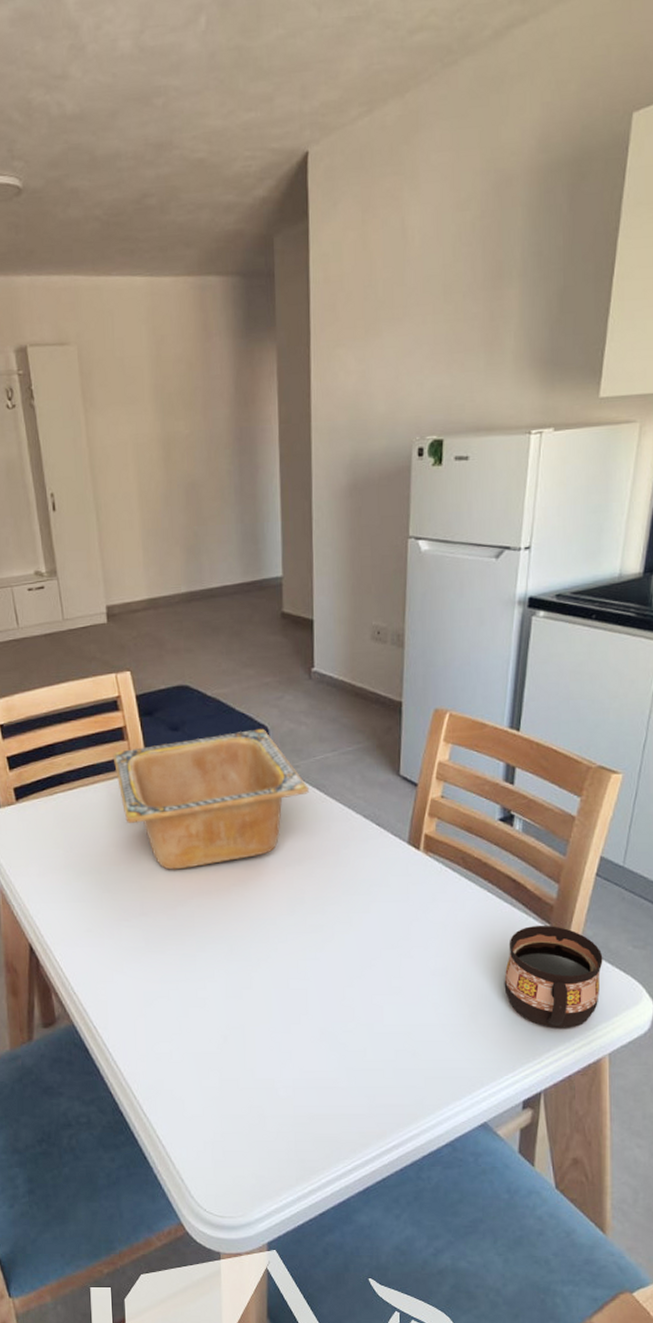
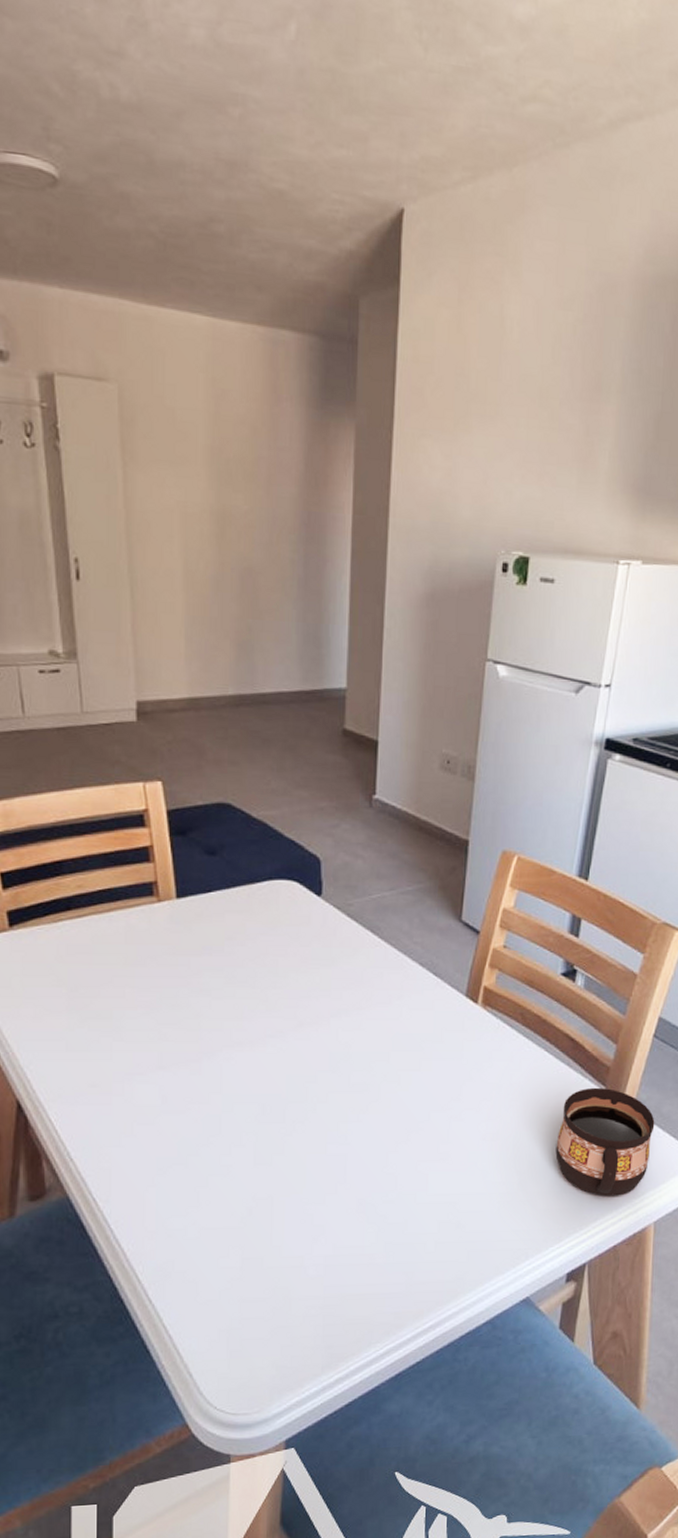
serving bowl: present [112,728,309,870] -> none [134,859,362,1017]

